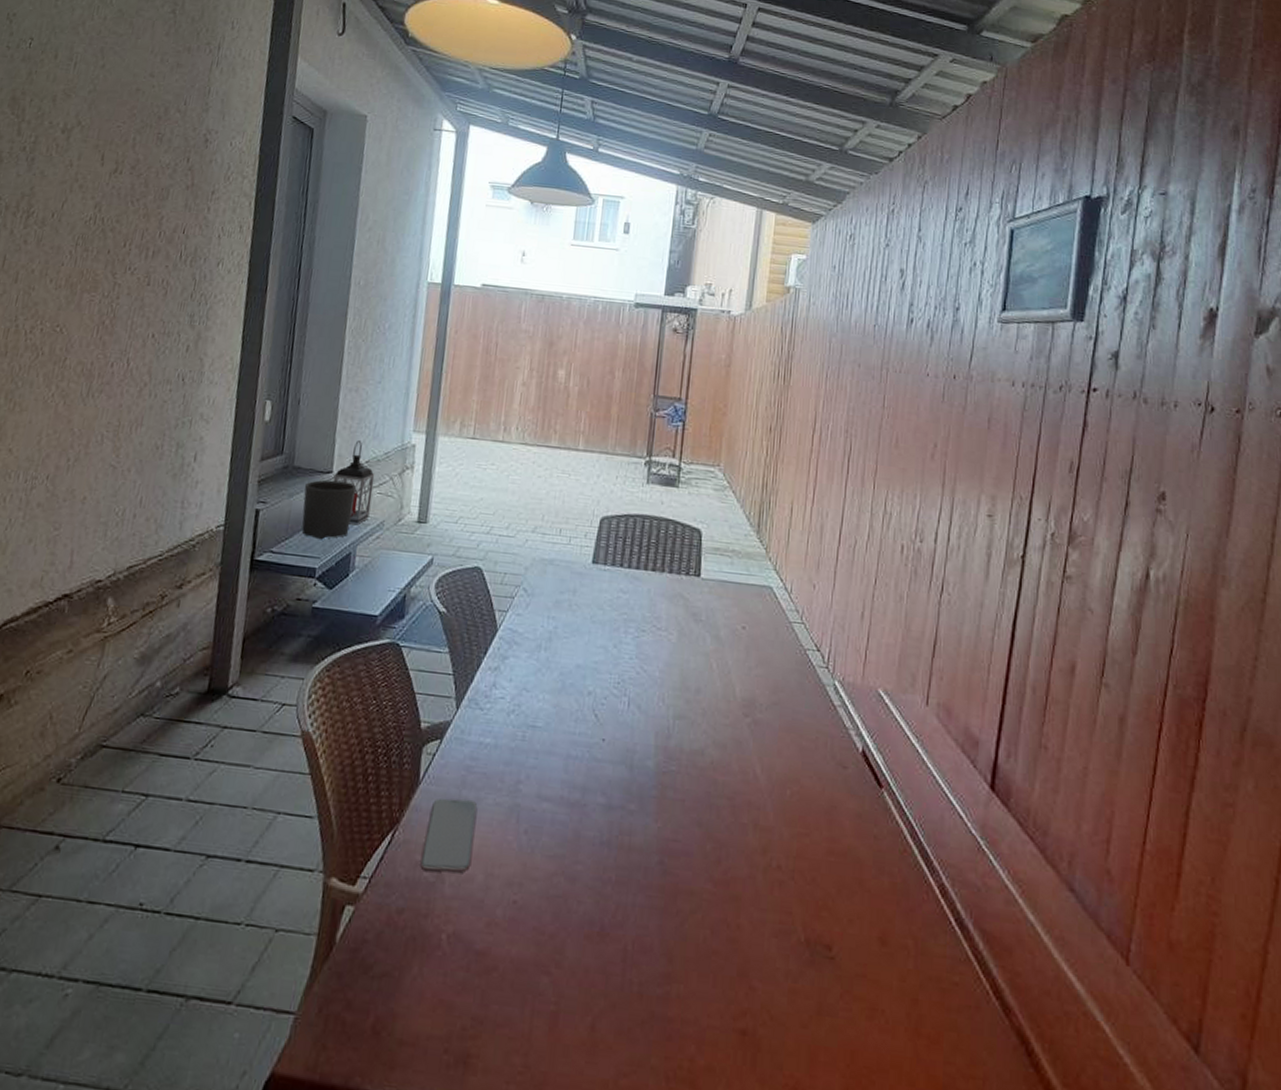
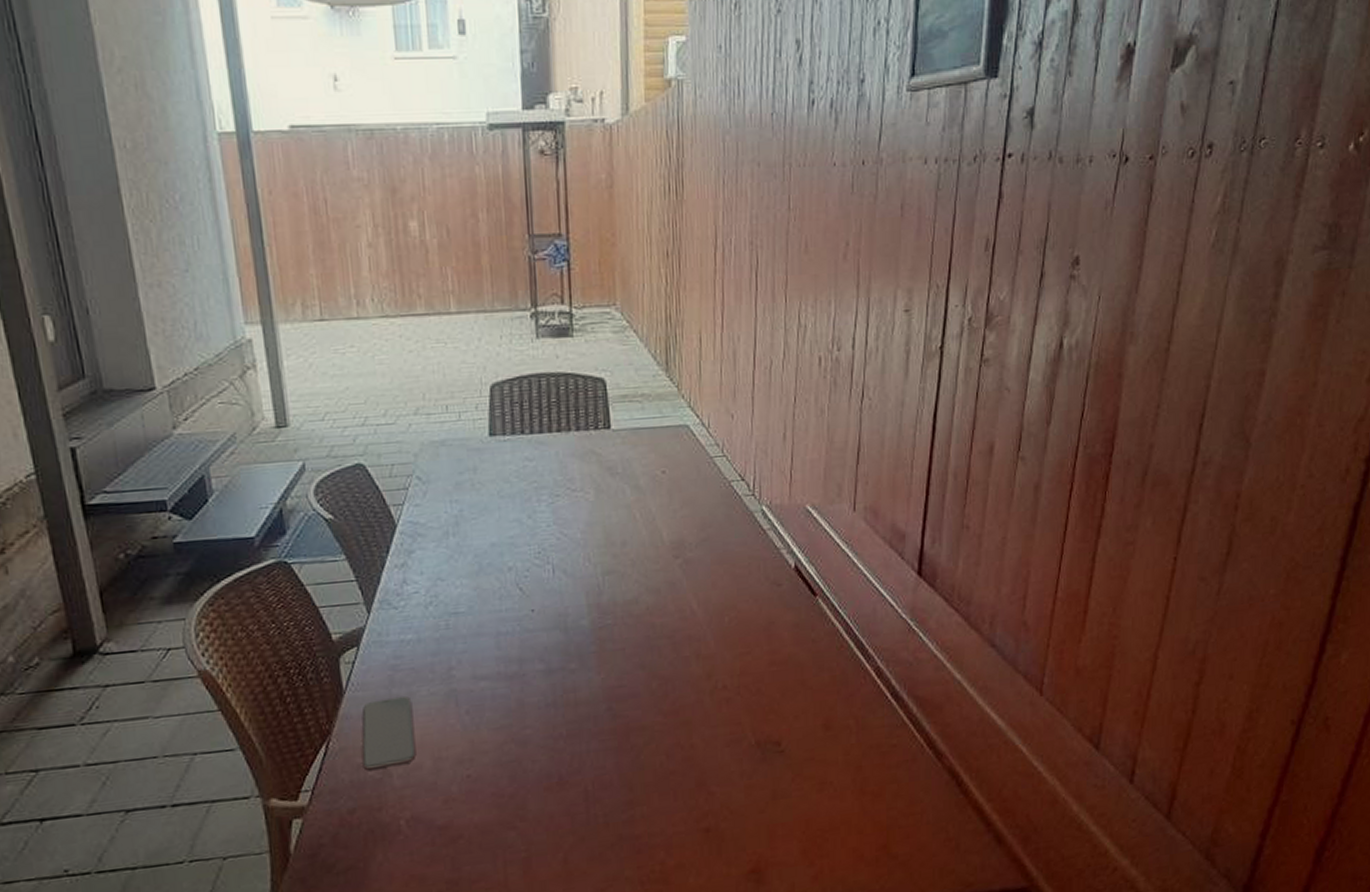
planter: present [301,480,357,540] -> none [124,396,195,469]
lantern: present [333,441,375,526] -> none [158,346,216,445]

